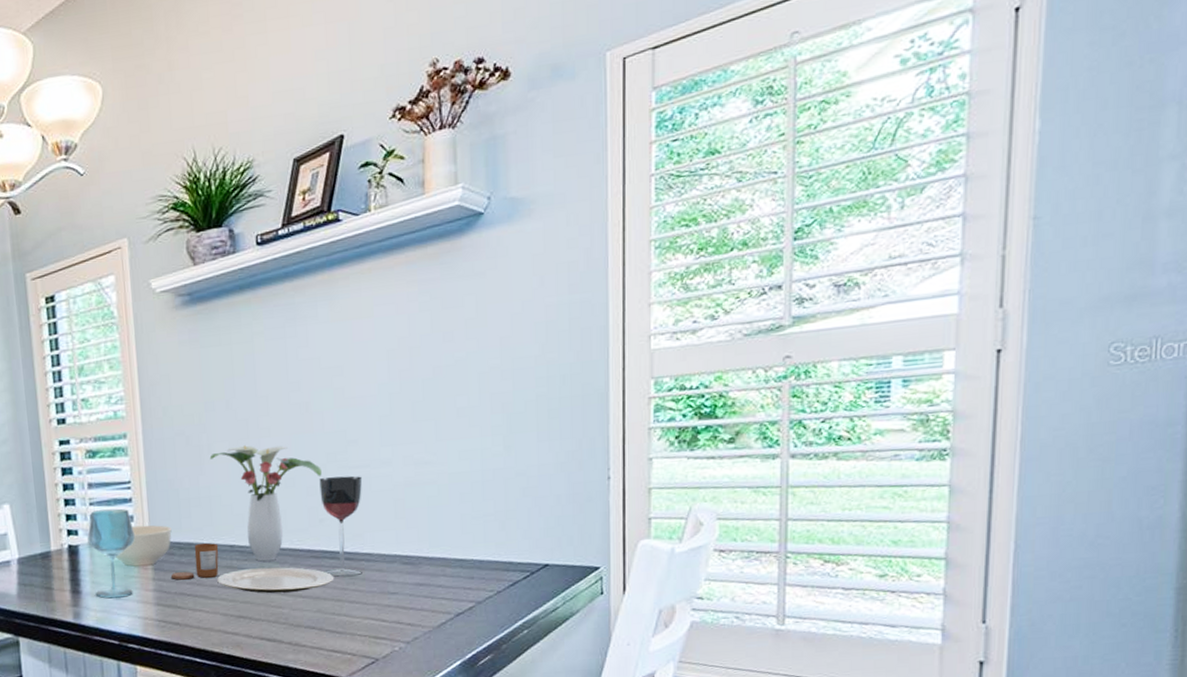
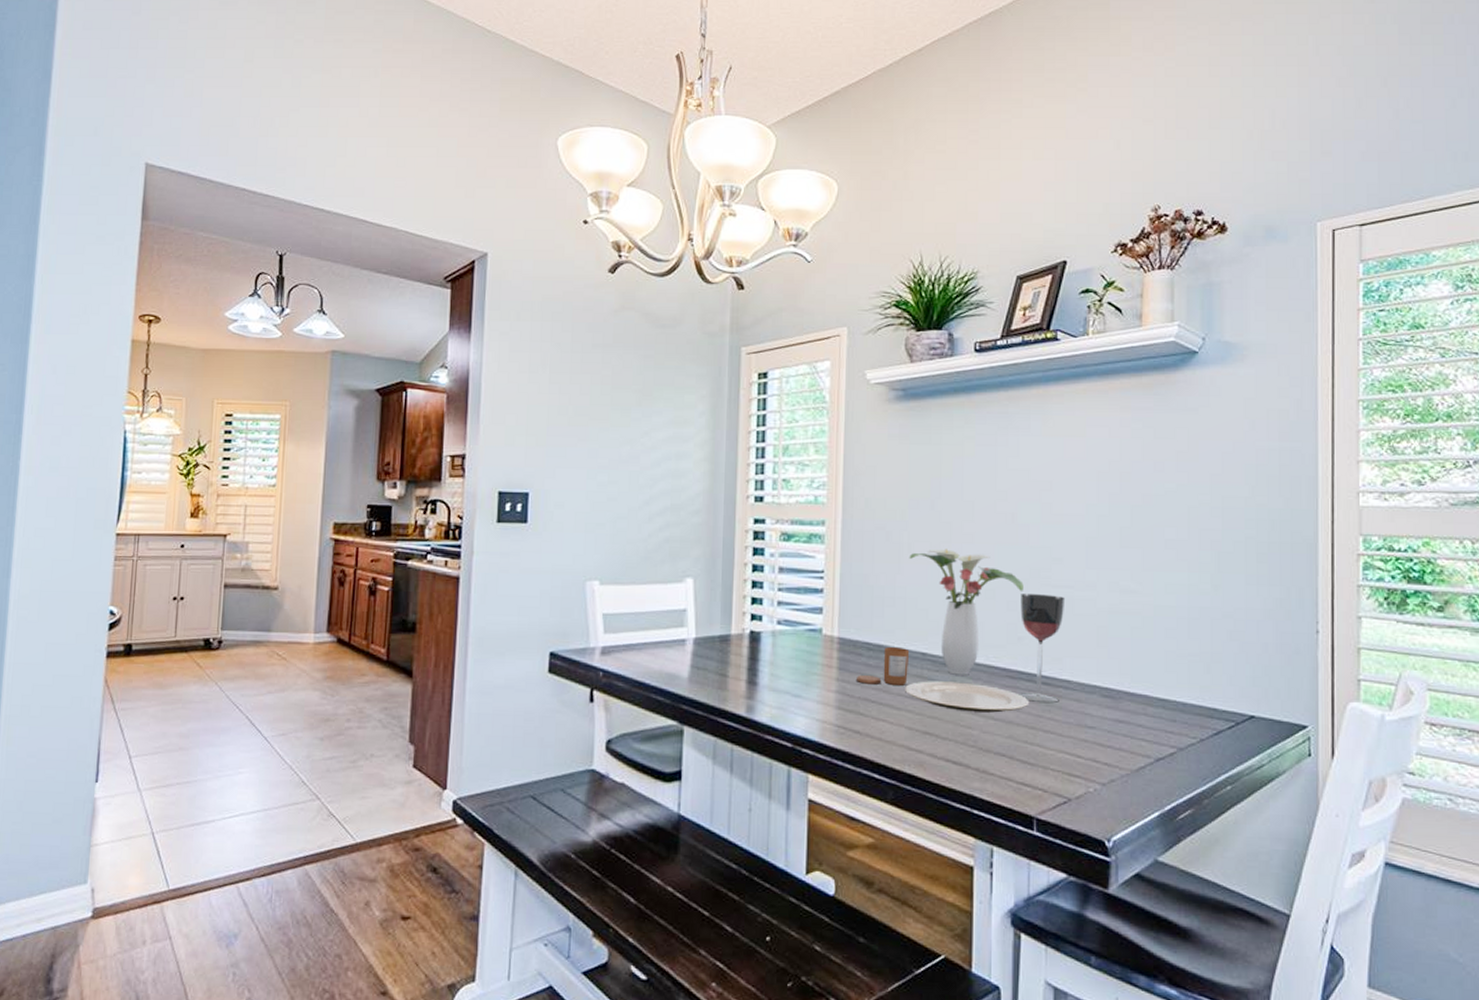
wine glass: present [87,508,135,599] -> none [771,597,822,696]
bowl: present [116,525,172,567] -> none [800,619,862,664]

